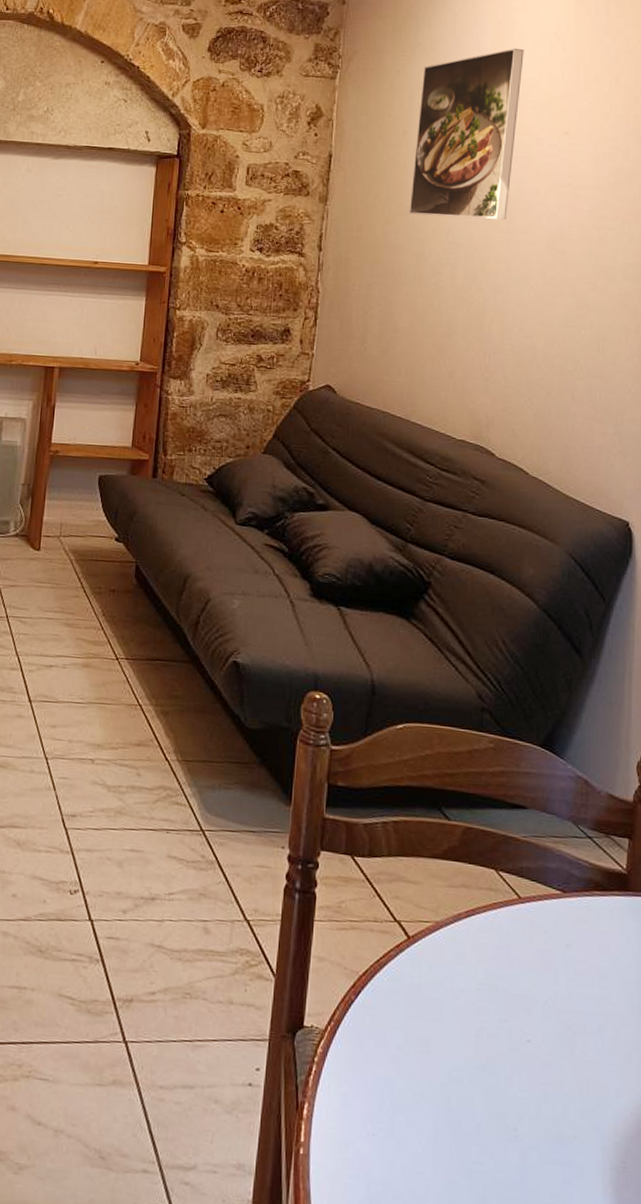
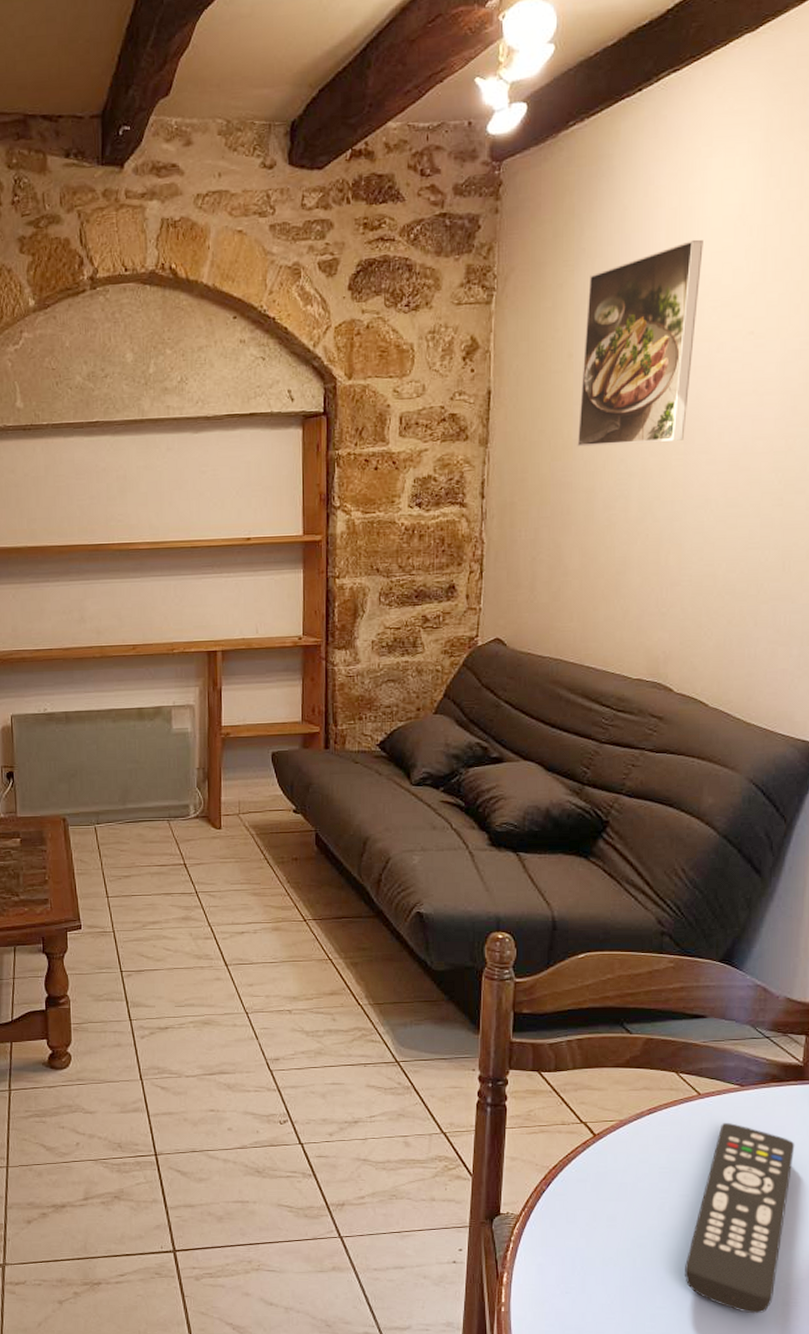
remote control: none [504,935,621,1179] -> present [685,1123,795,1314]

